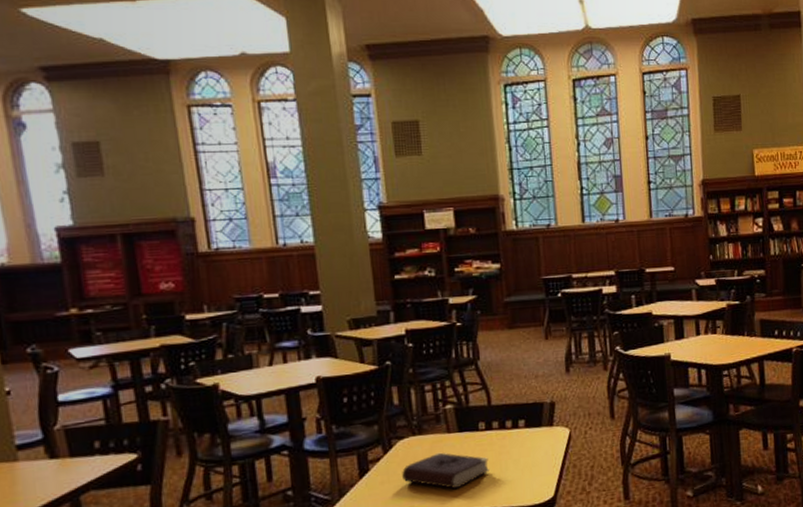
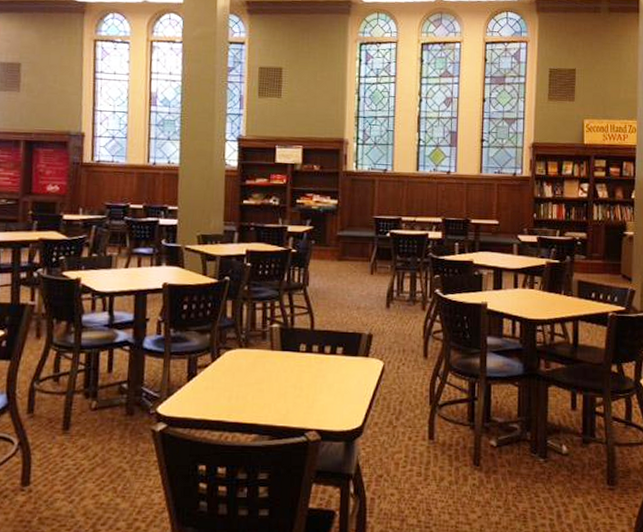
book: present [402,452,489,489] -> none [225,367,305,405]

